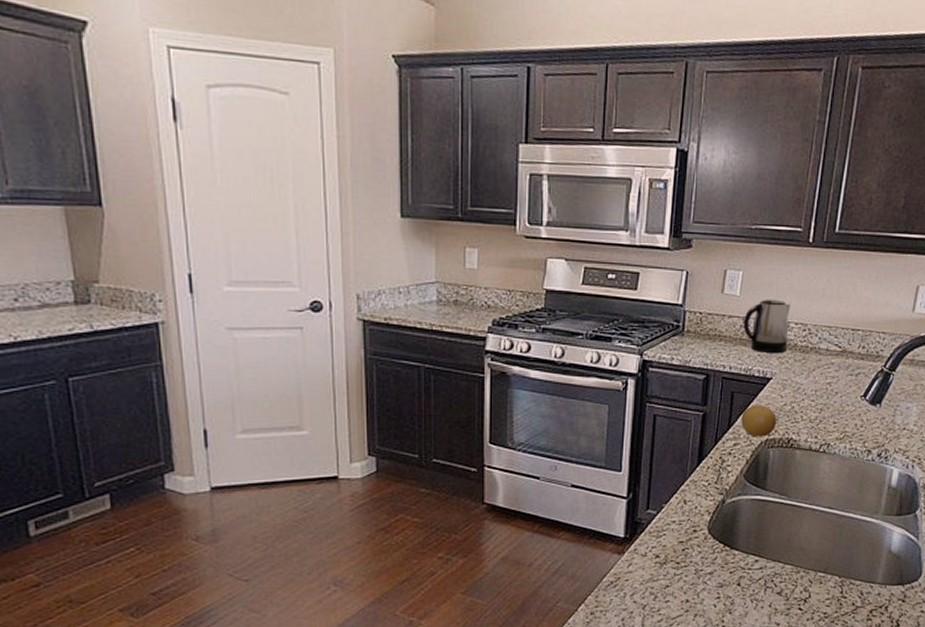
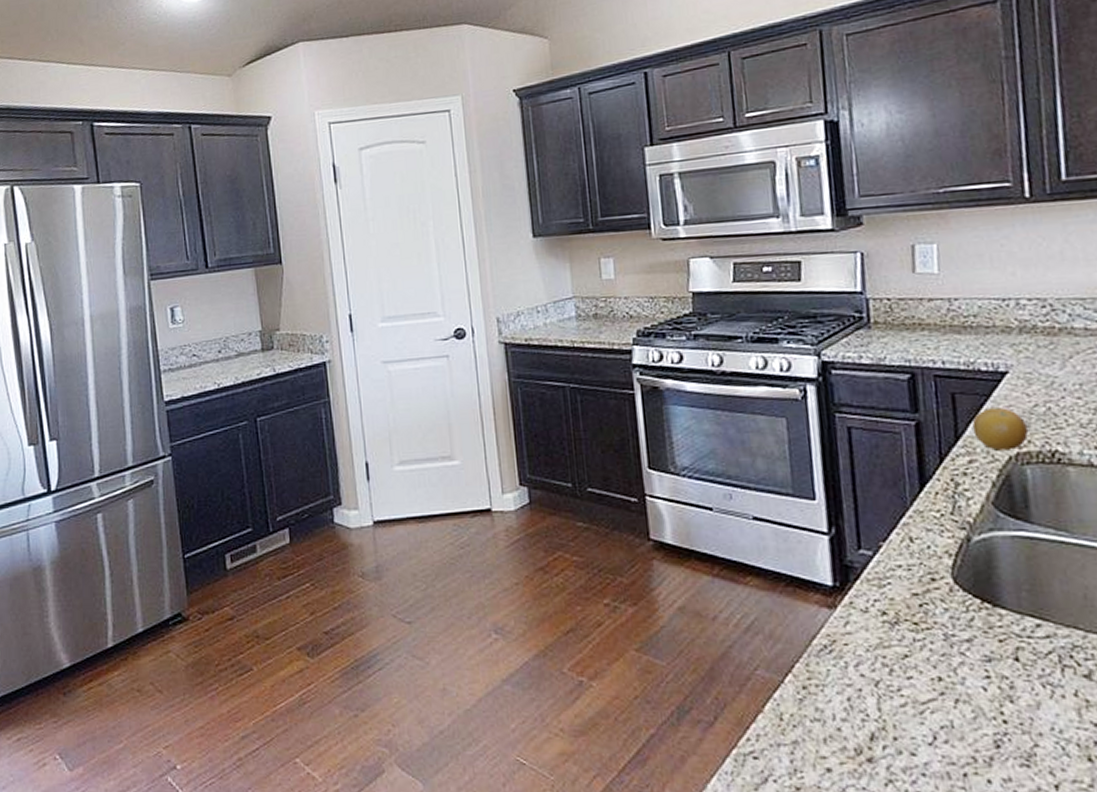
kettle: present [743,299,792,353] -> none [950,272,1022,340]

